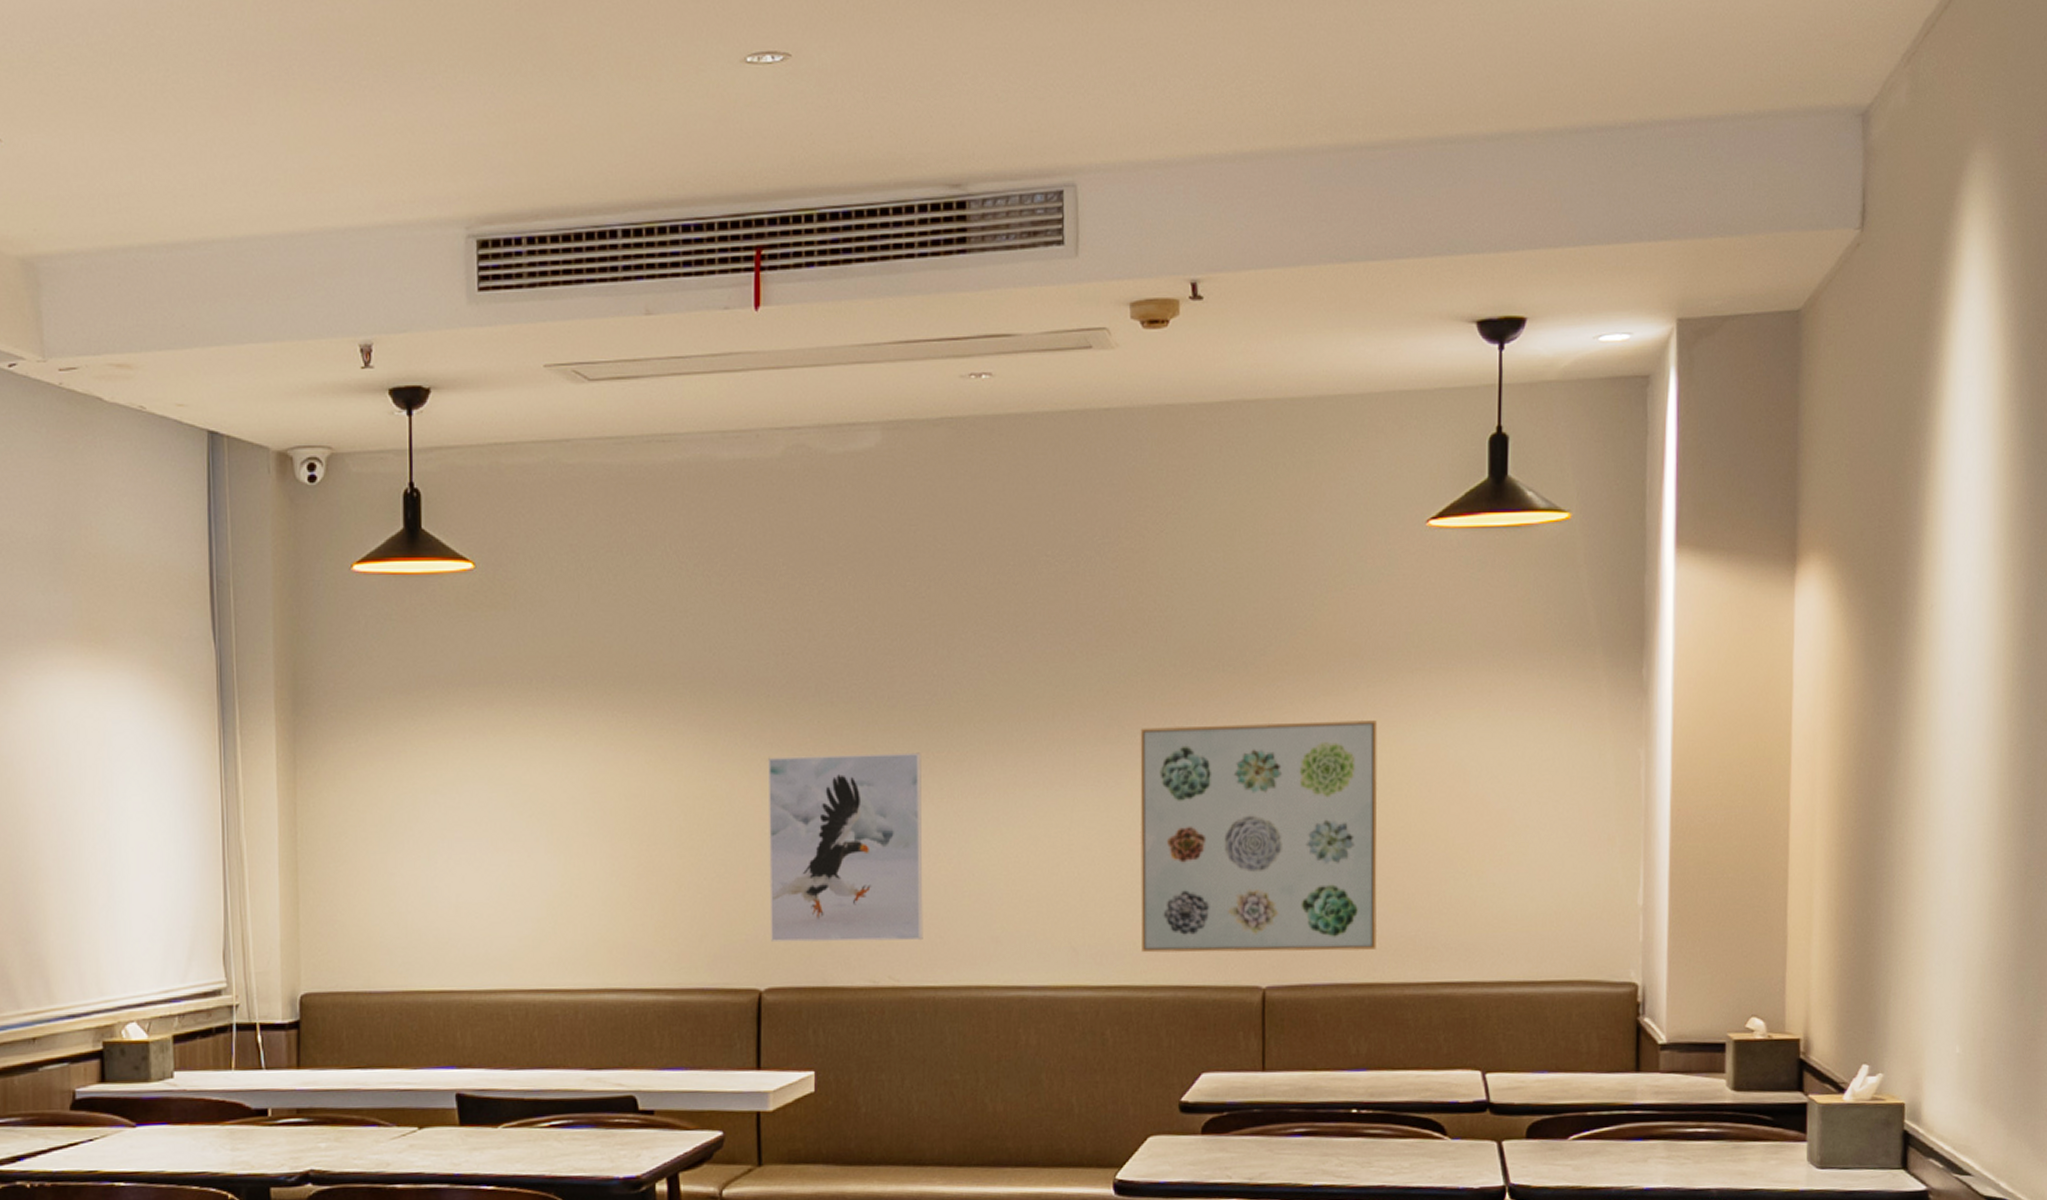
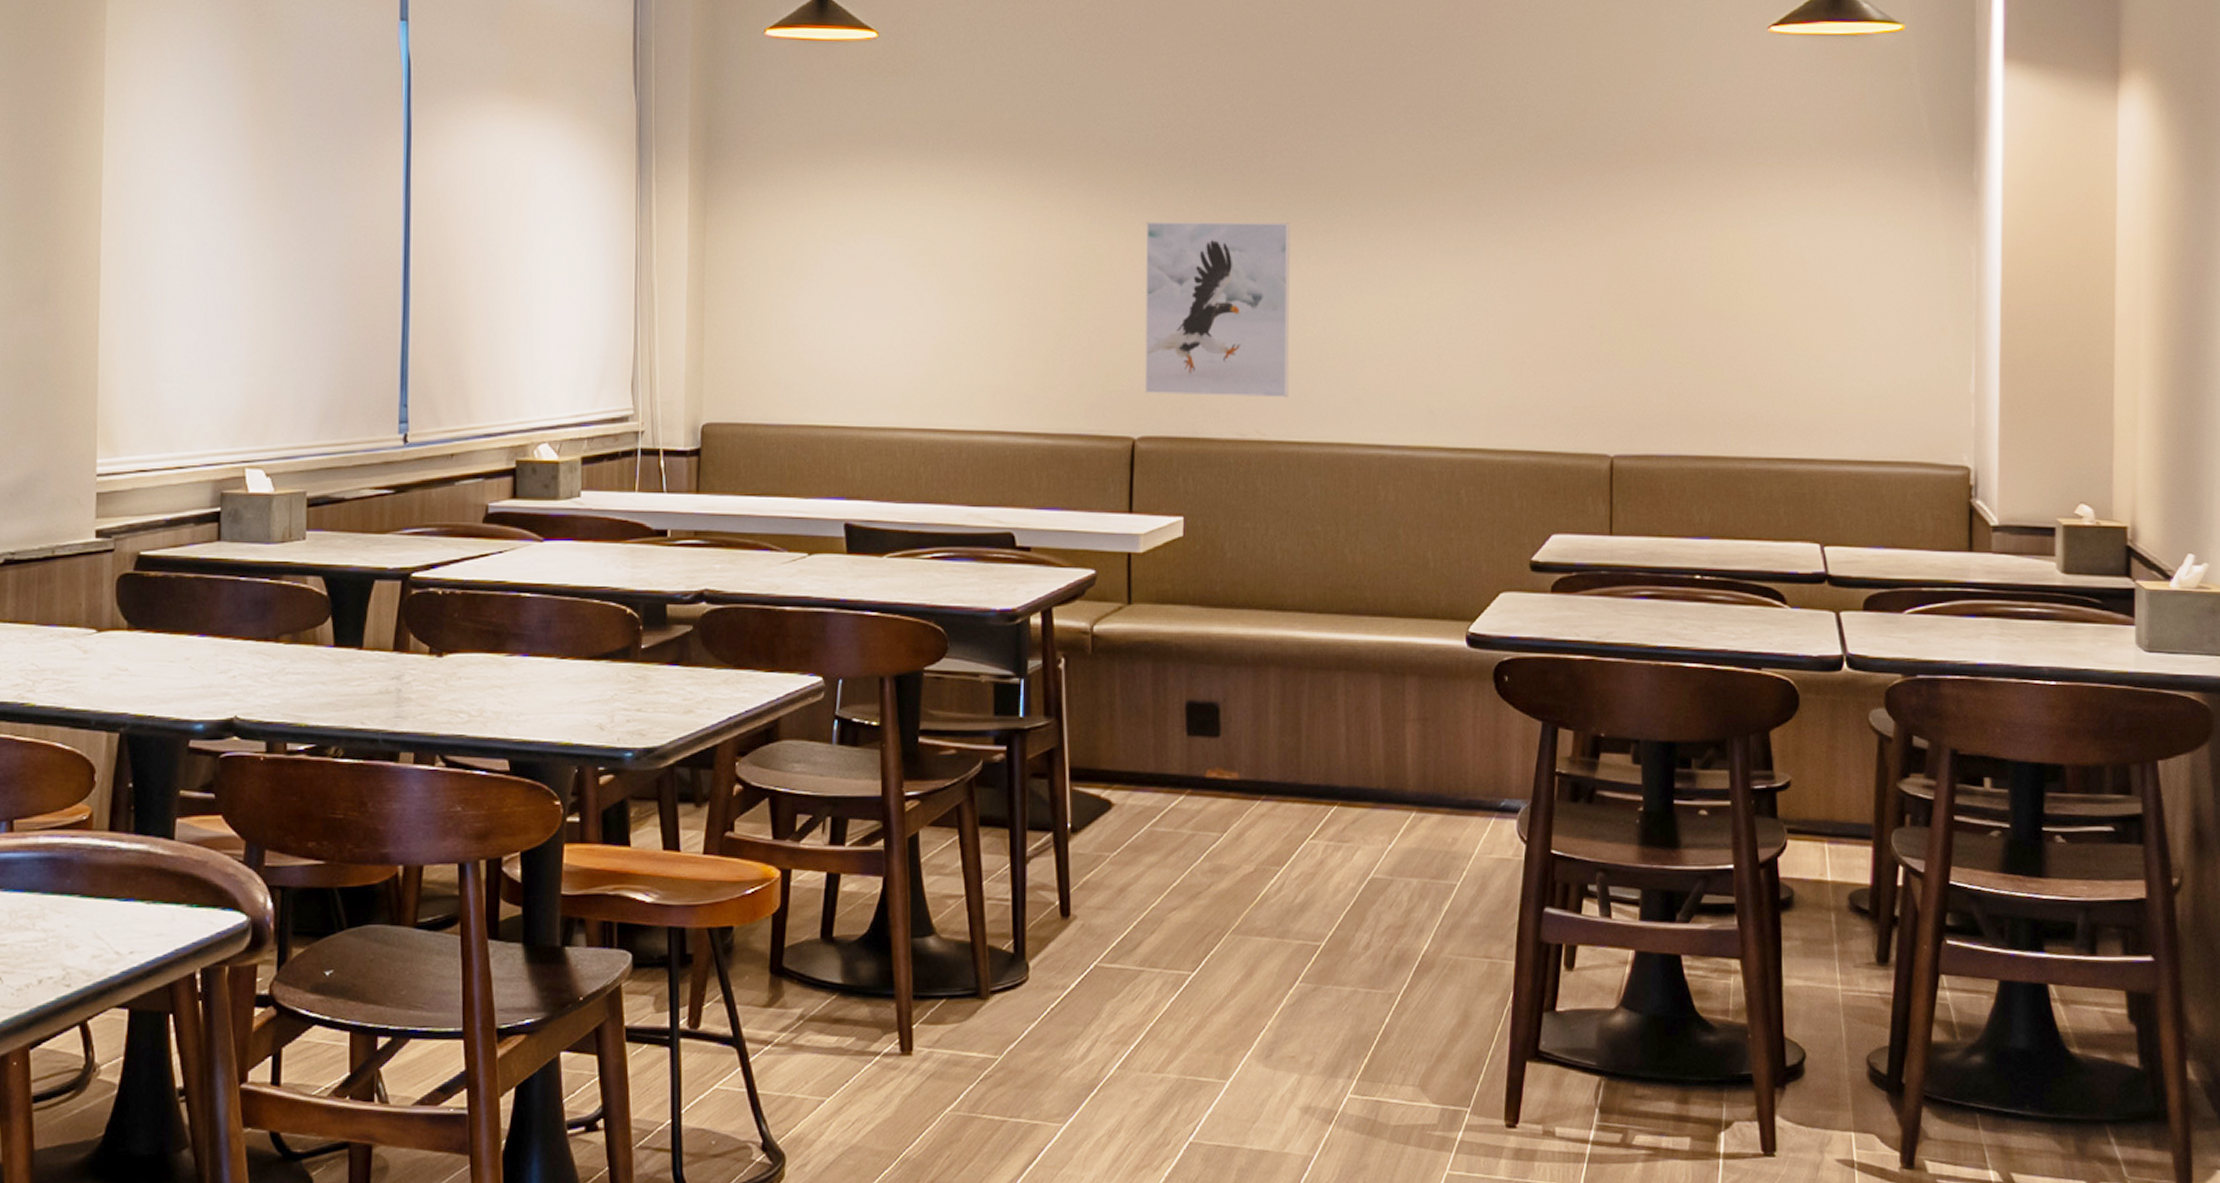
wall art: present [1140,720,1378,953] -> none [1495,208,1721,426]

